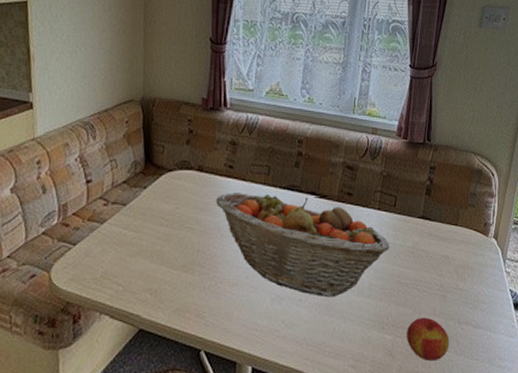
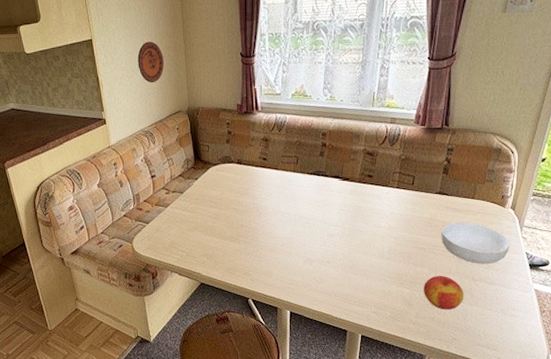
decorative plate: none [83,12,117,63] -> present [137,41,164,83]
fruit basket: present [216,192,390,298] -> none [254,179,408,260]
cereal bowl: none [424,252,495,303] -> present [441,222,510,264]

